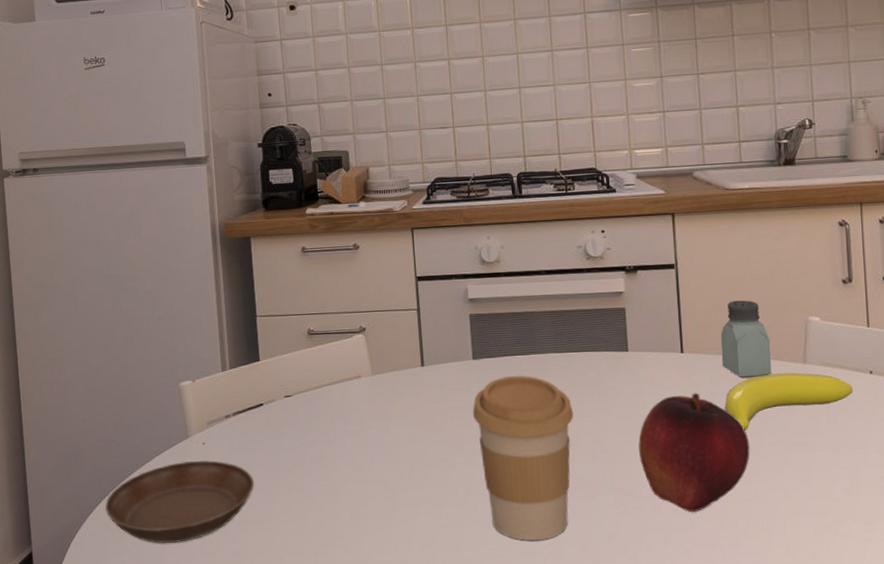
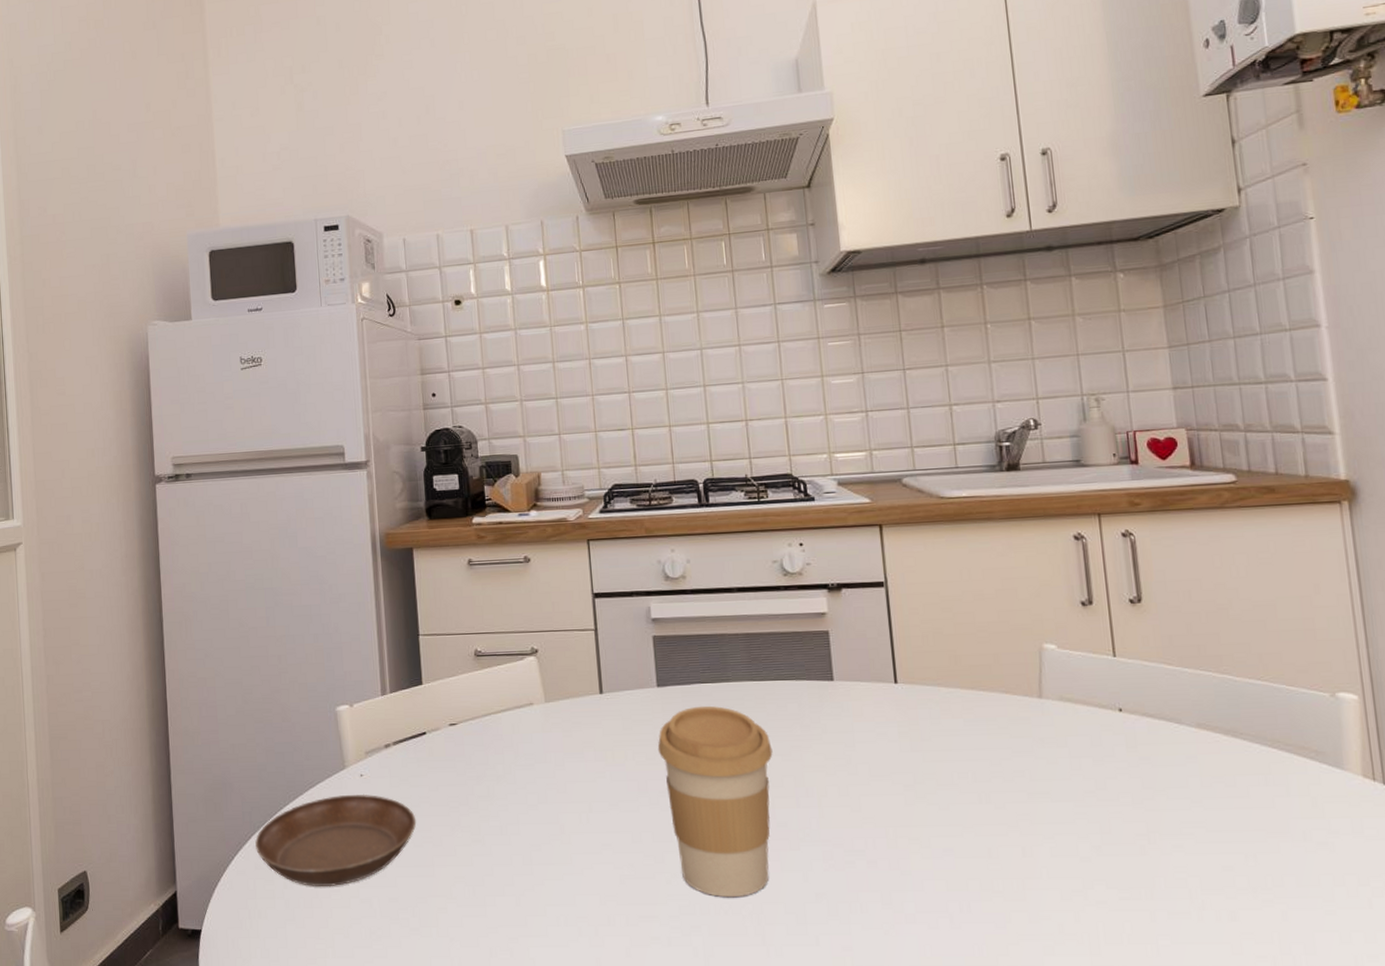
fruit: present [638,393,750,512] -> none [848,730,980,869]
saltshaker: present [720,300,771,378] -> none [939,624,1001,713]
banana: present [724,372,853,430] -> none [947,708,1100,775]

